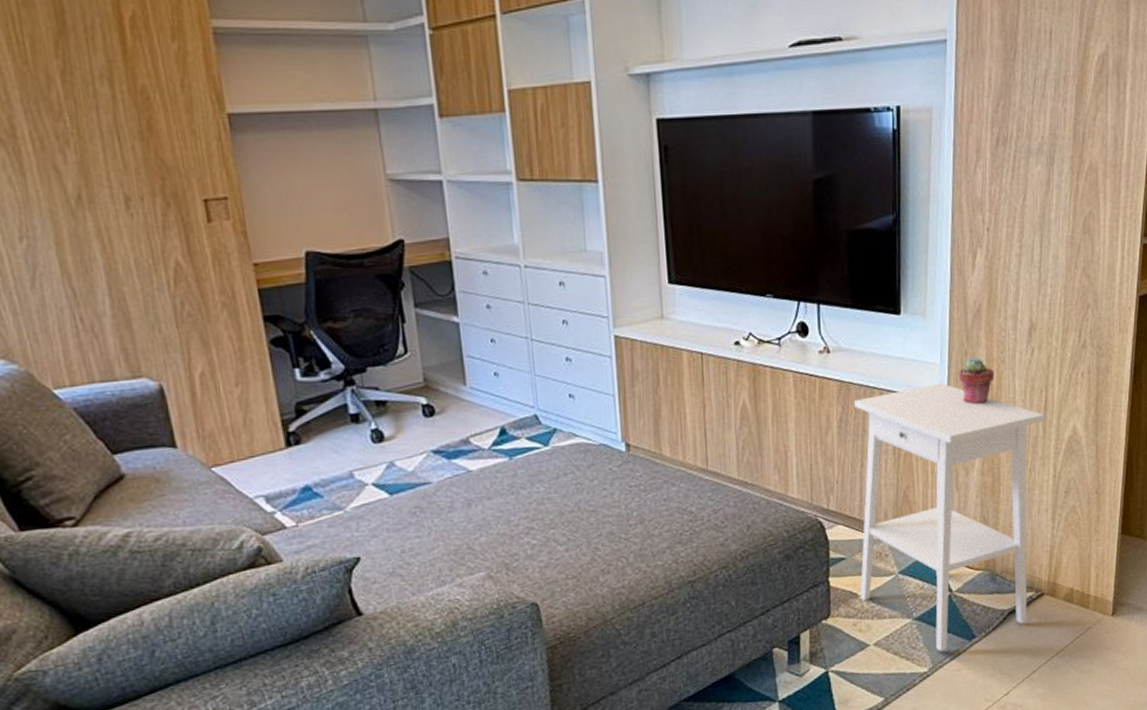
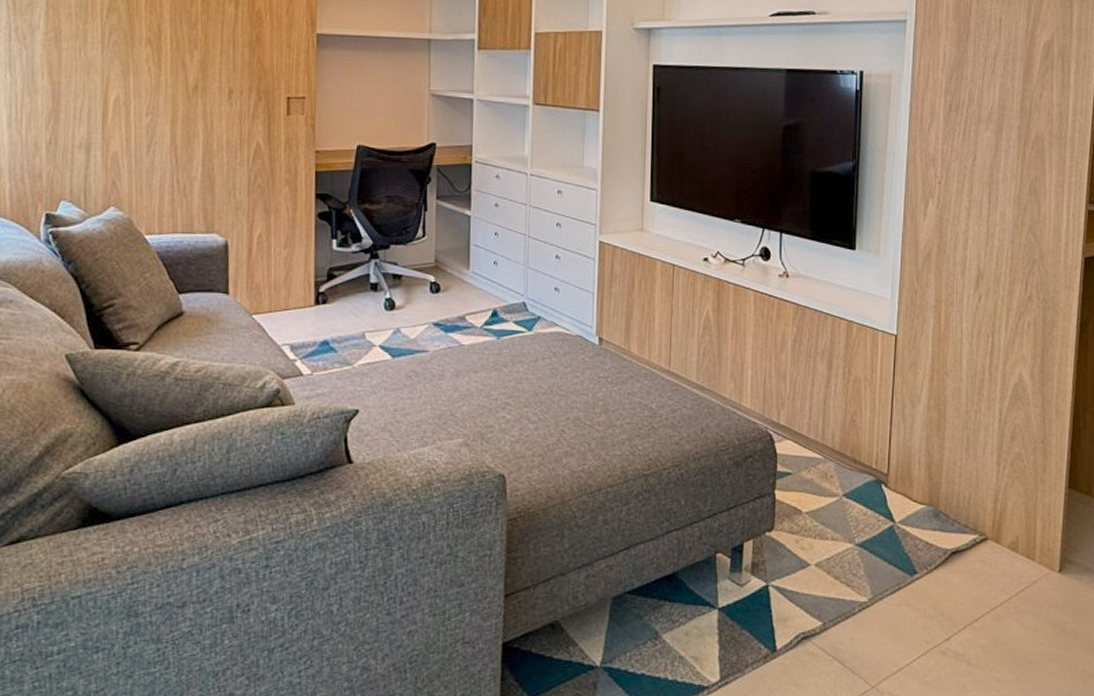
side table: present [853,383,1045,652] -> none [804,317,991,583]
potted succulent: present [958,357,995,404] -> none [908,297,943,342]

